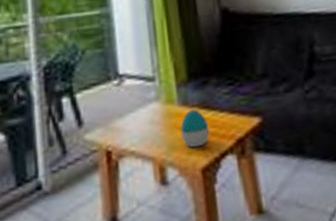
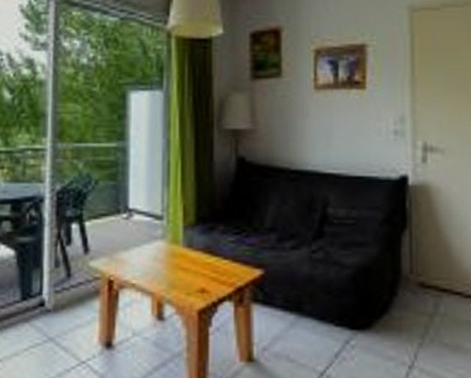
decorative egg: present [179,109,210,148] -> none [181,253,211,290]

